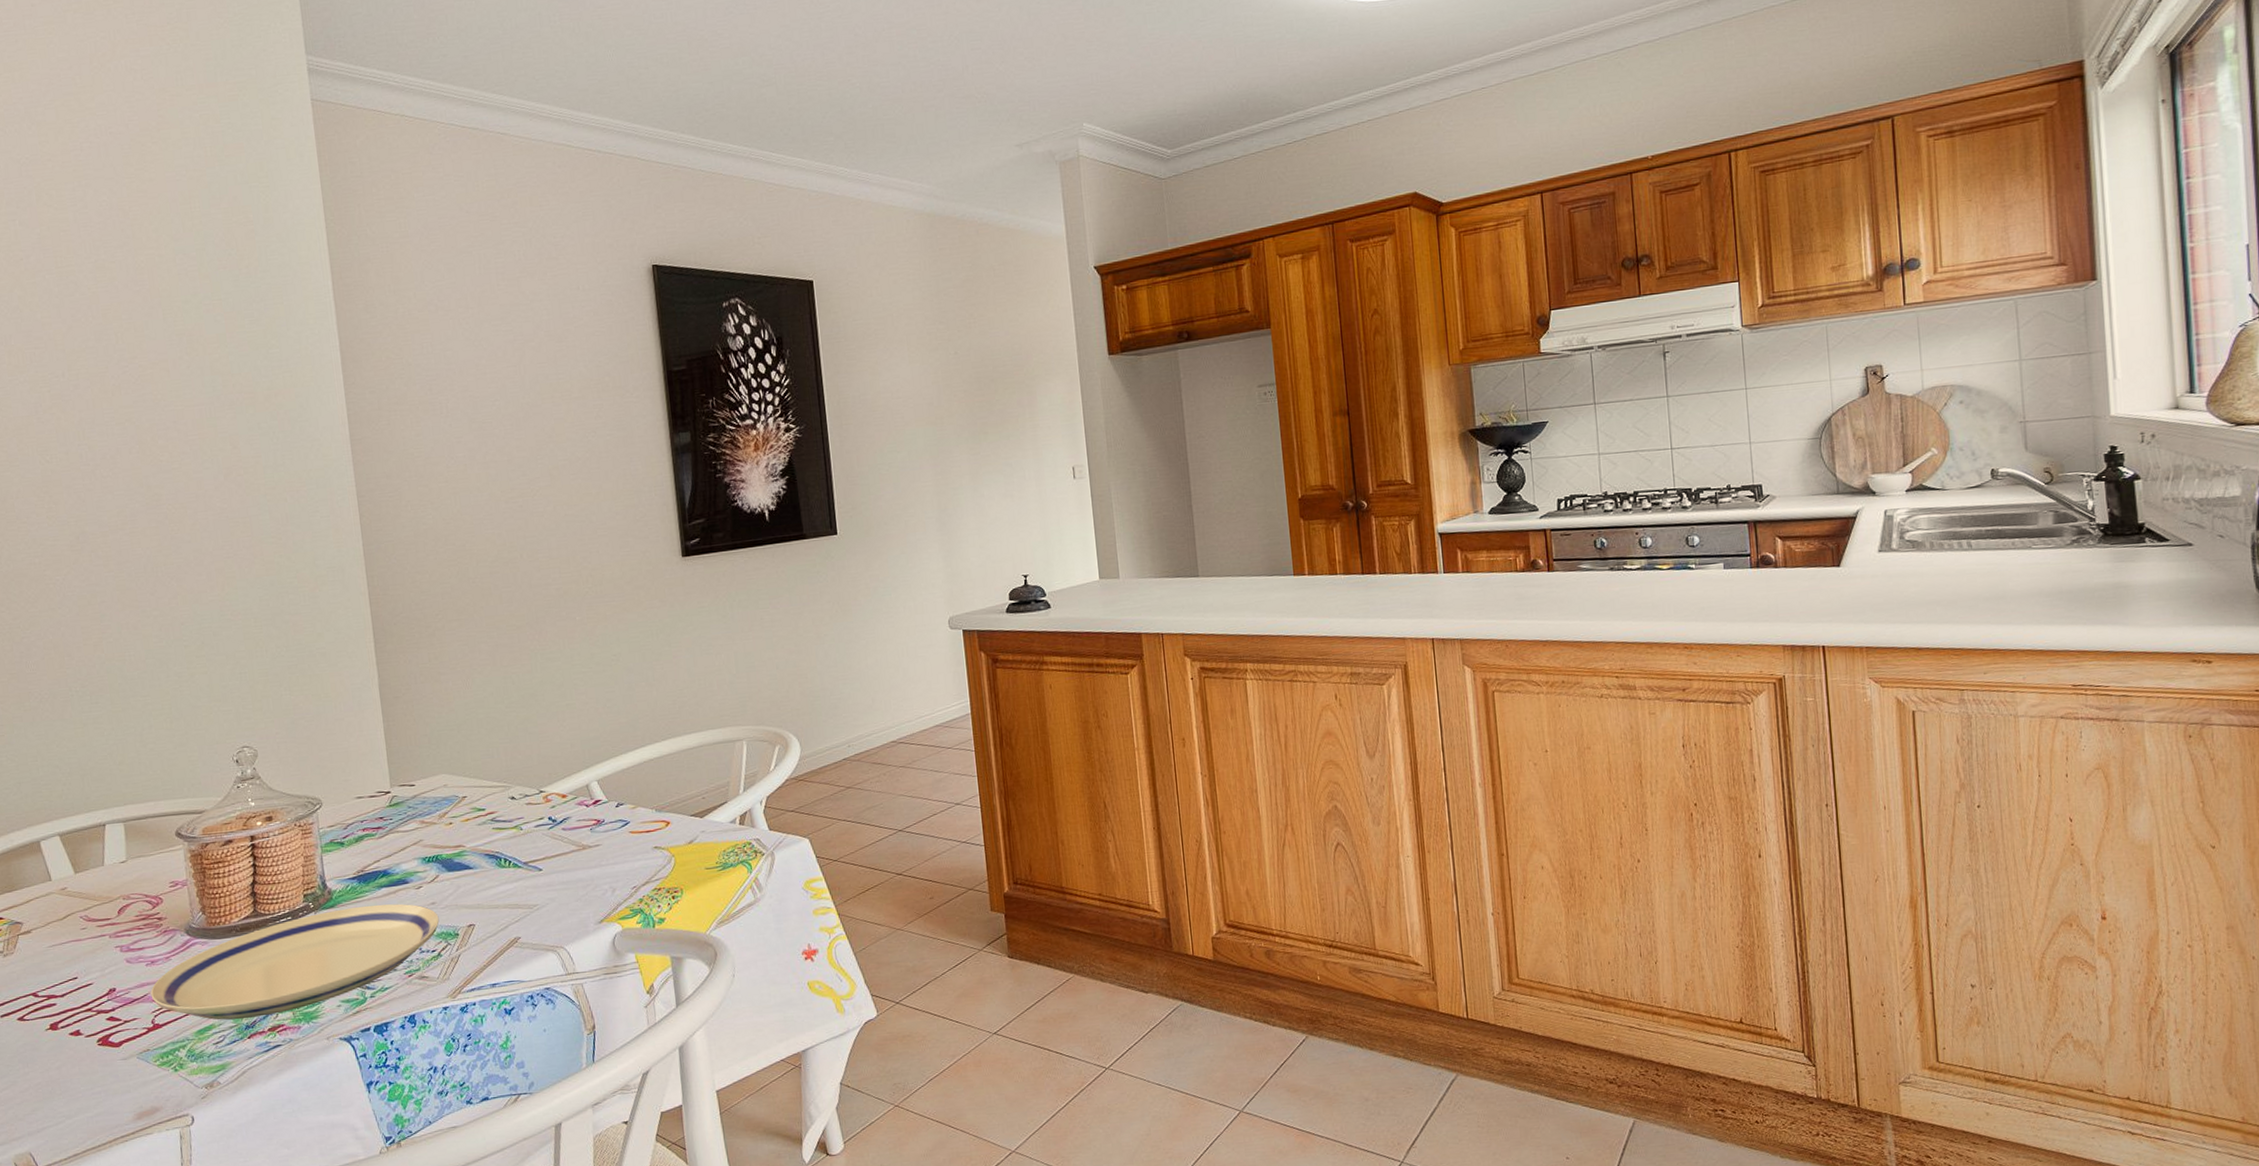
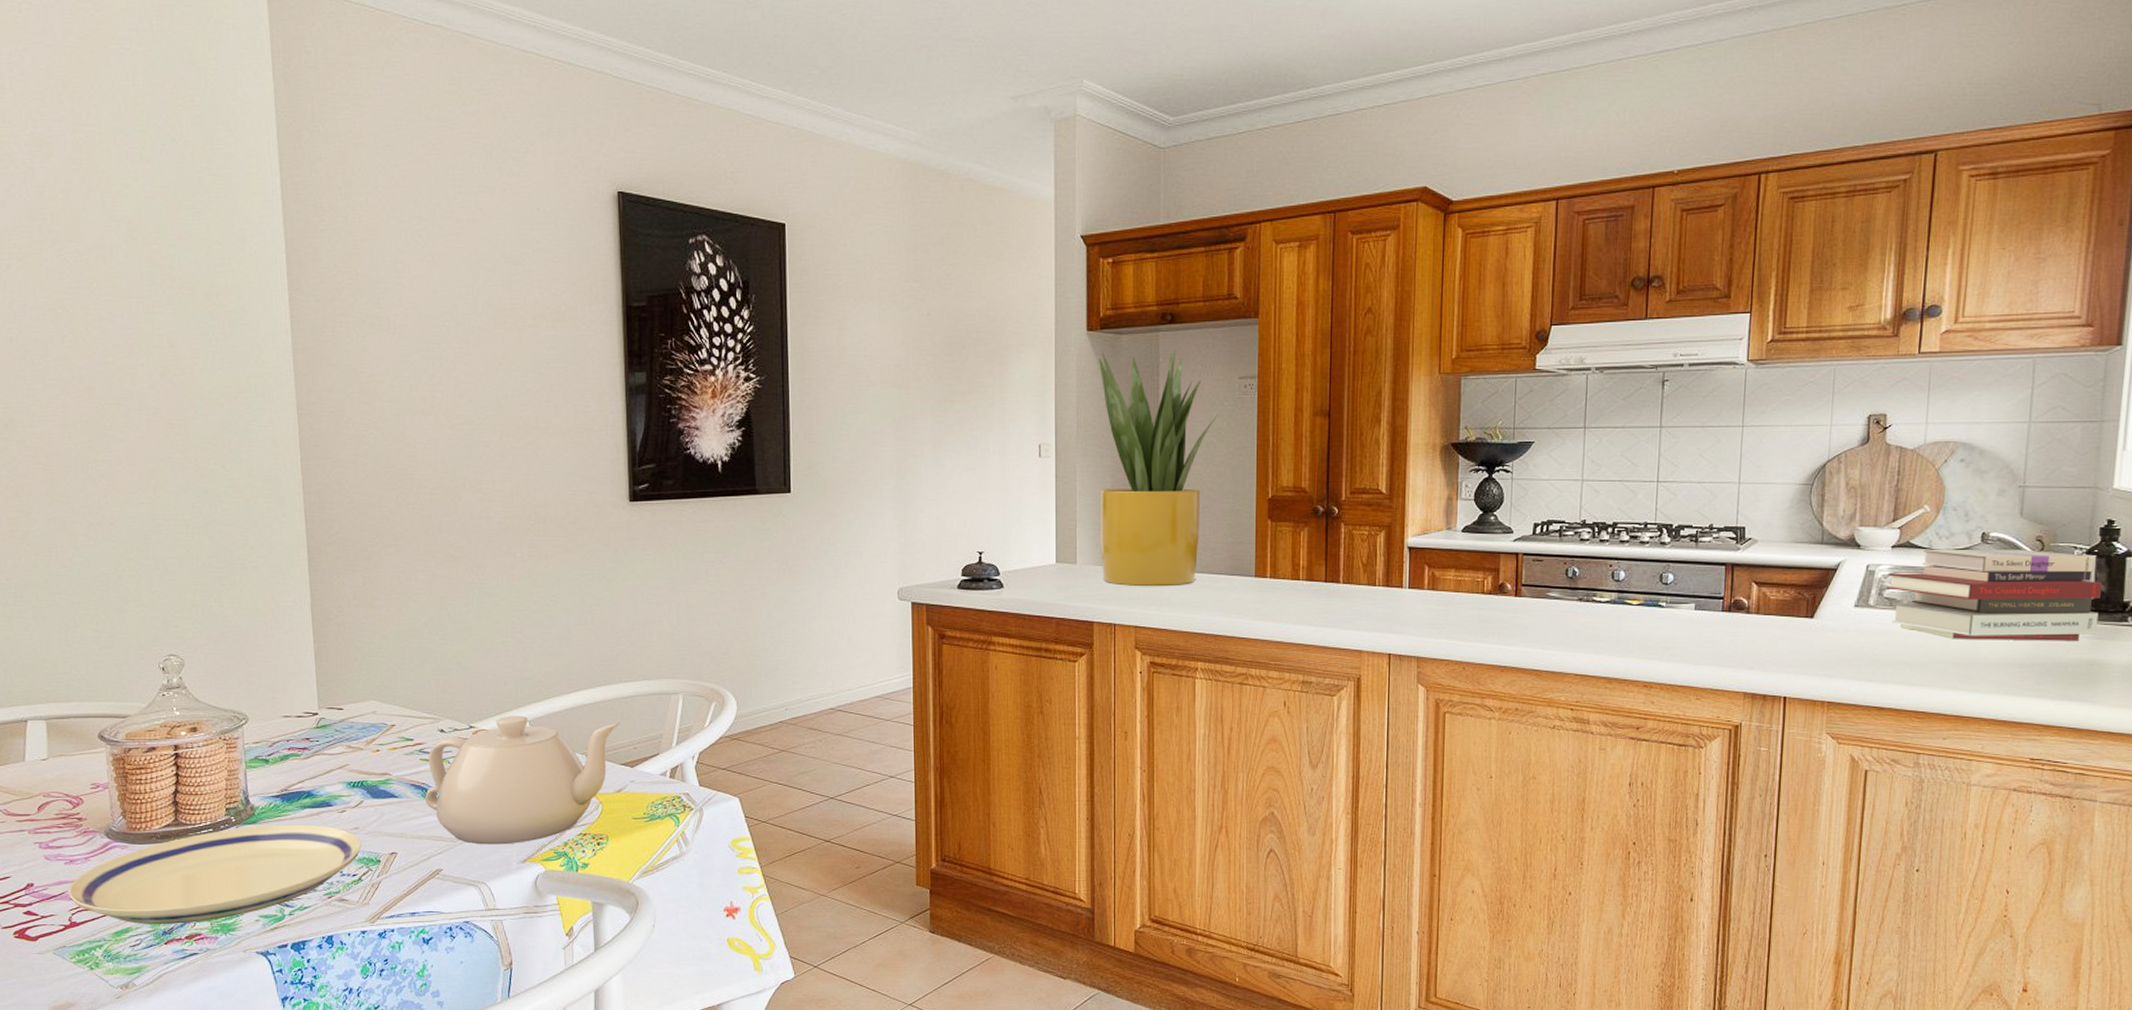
teapot: none [499,774,687,909] -> present [425,715,620,845]
planter: none [1123,360,1243,596] -> present [1099,344,1219,587]
books: none [1906,481,2118,575] -> present [1887,549,2103,641]

